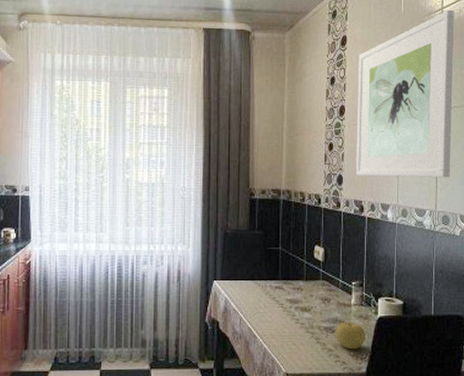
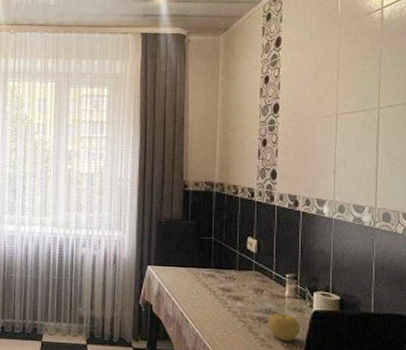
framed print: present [356,10,454,178] -> none [291,10,395,175]

